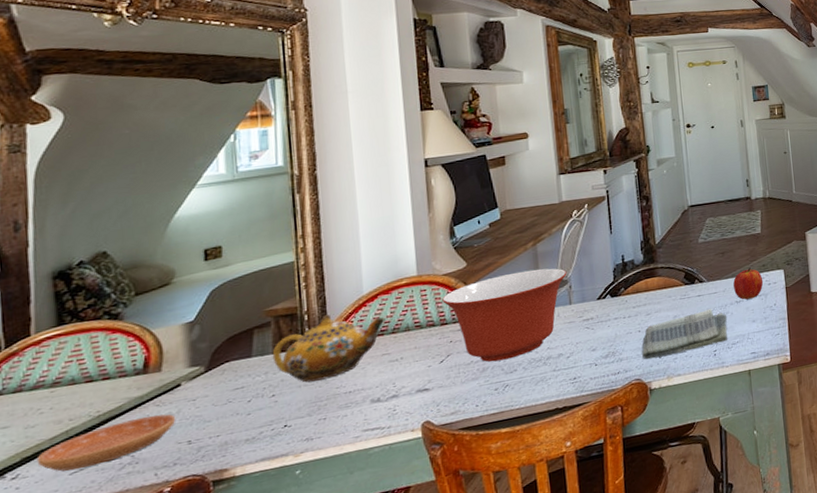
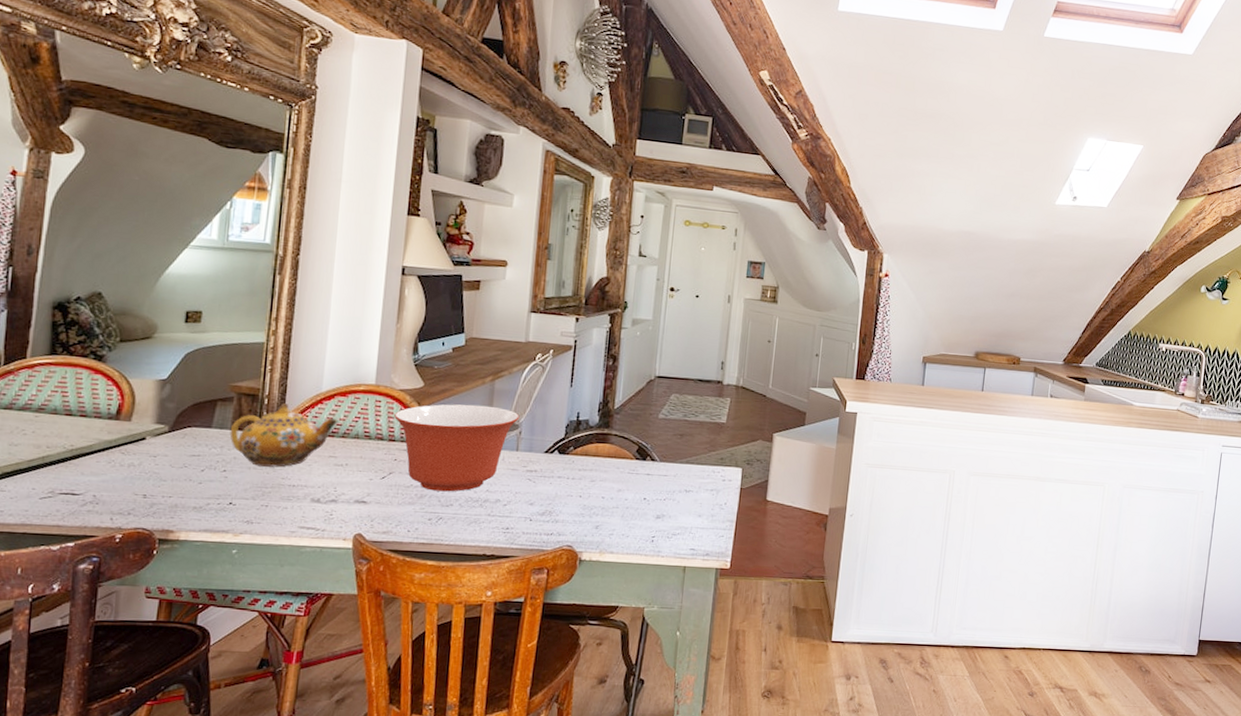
saucer: present [36,414,176,472] -> none [14,460,137,496]
dish towel: present [642,308,728,360] -> none [578,490,673,530]
fruit: present [733,267,764,300] -> none [685,457,718,491]

